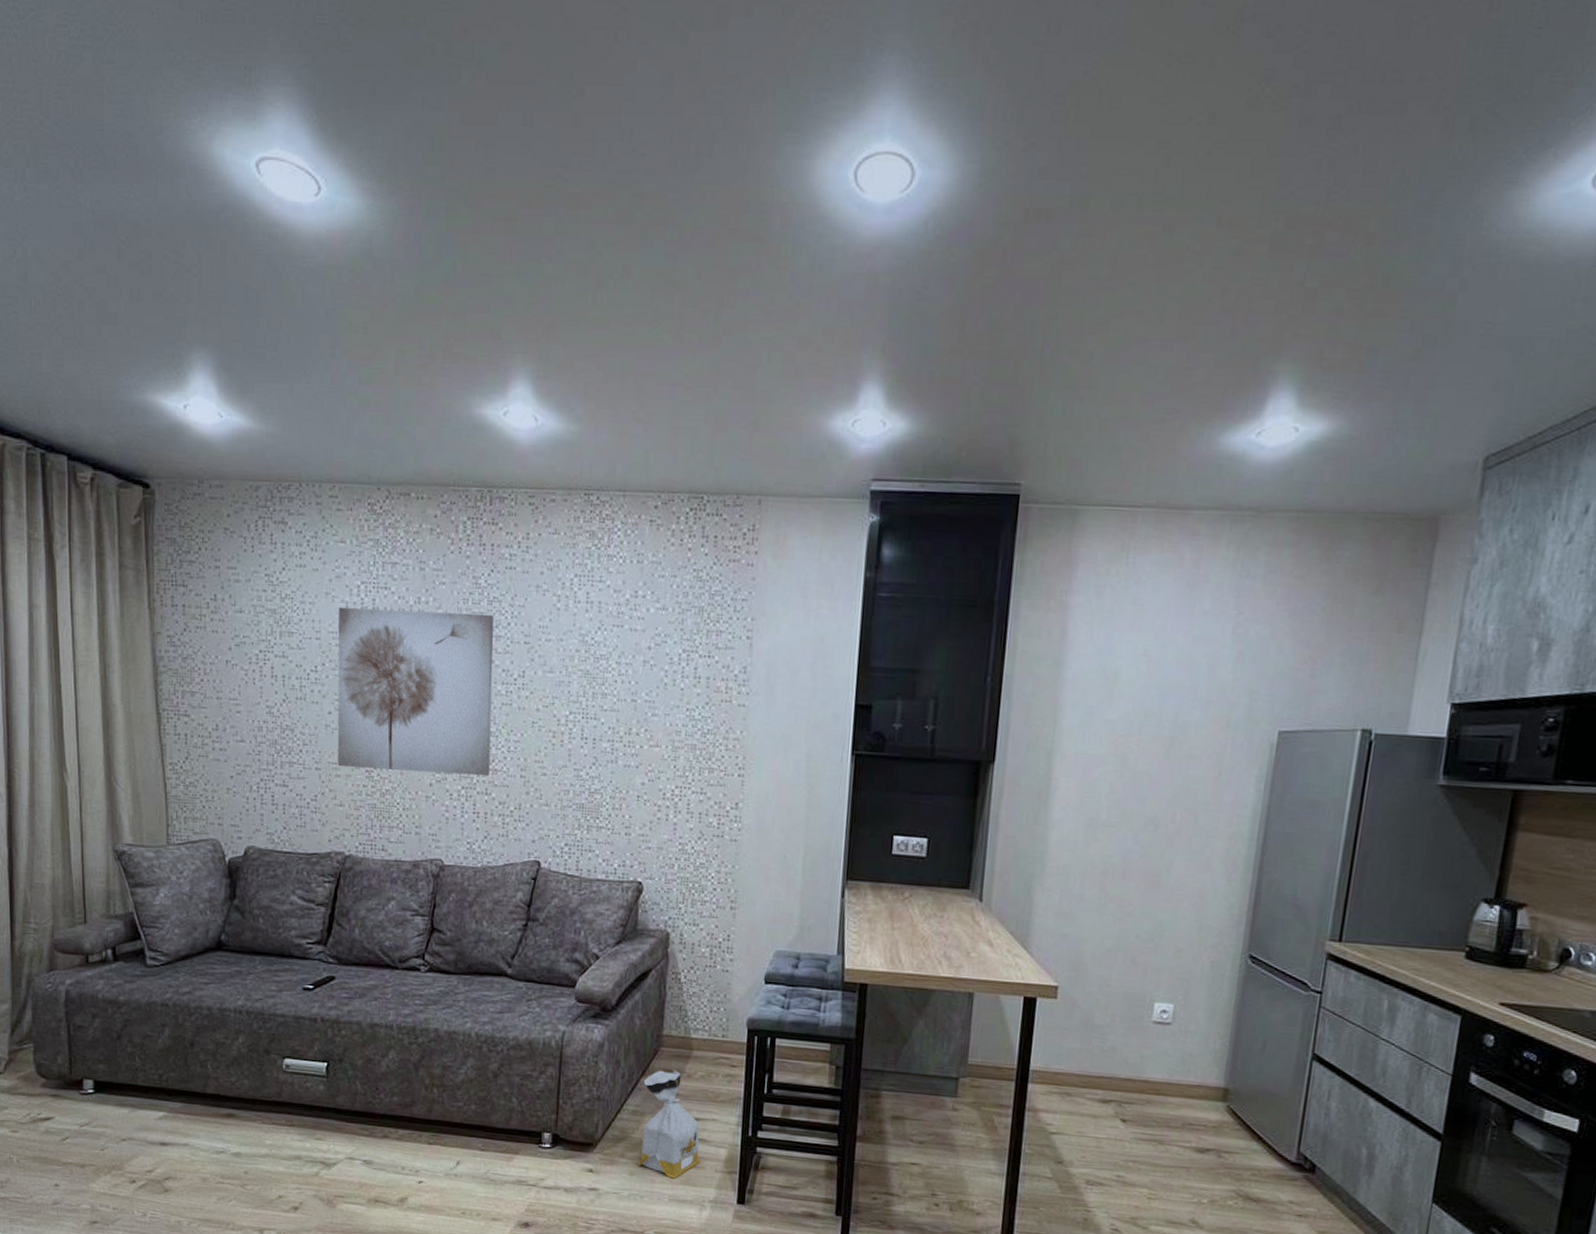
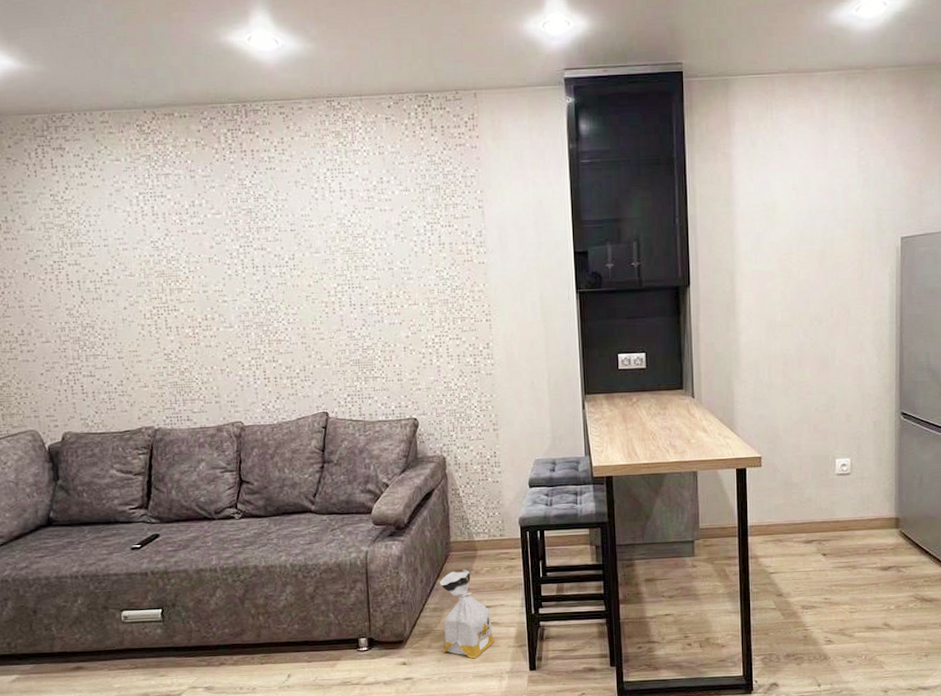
wall art: present [337,606,494,777] -> none [122,209,274,354]

